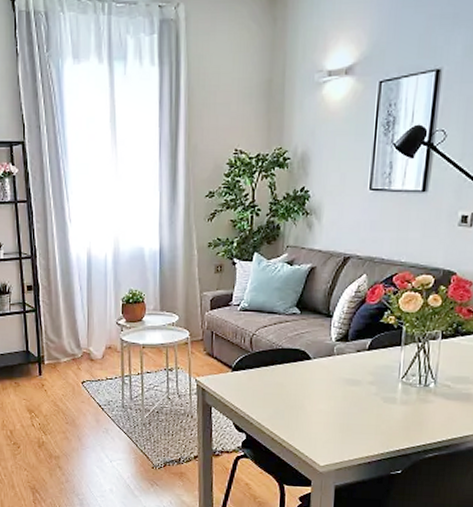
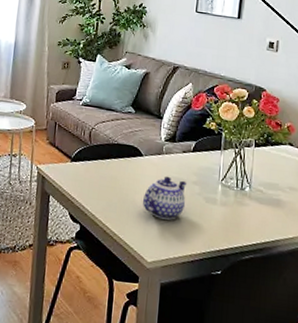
teapot: none [312,378,361,423] -> present [142,176,186,220]

